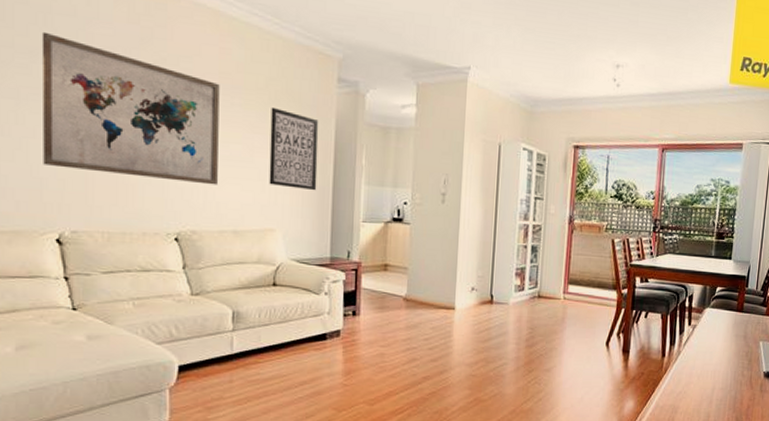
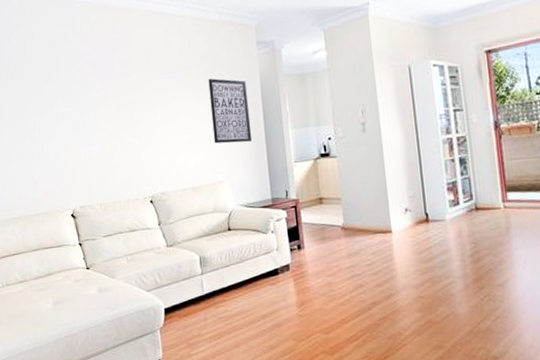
wall art: present [41,31,220,185] -> none [49,60,176,159]

